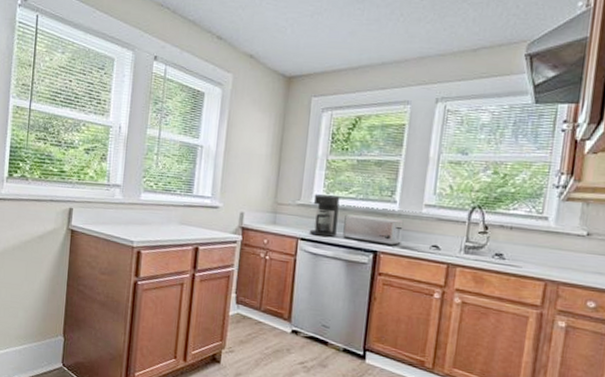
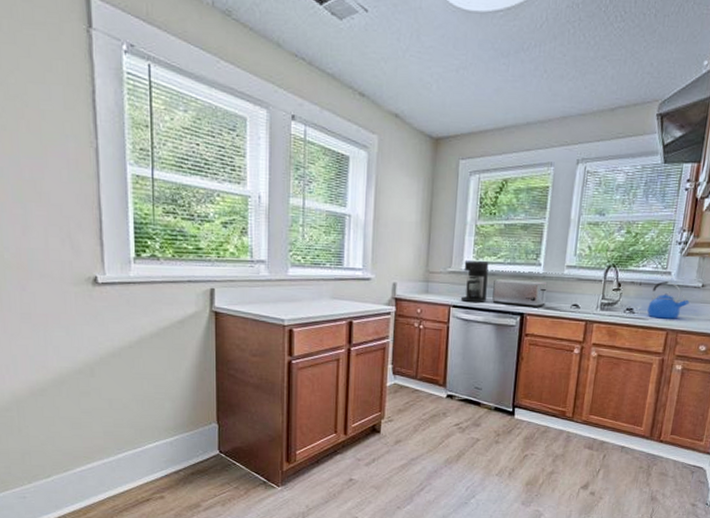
kettle: none [520,227,572,269] -> present [647,281,690,319]

